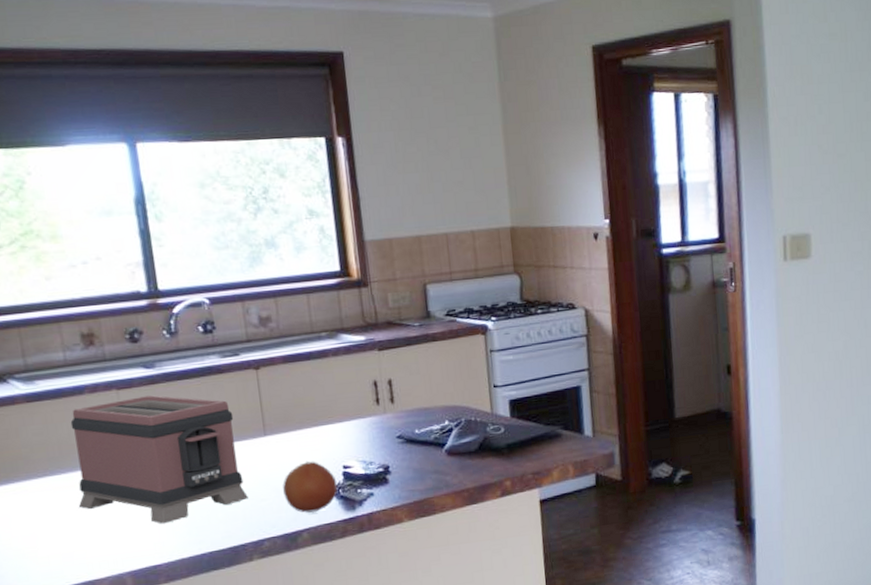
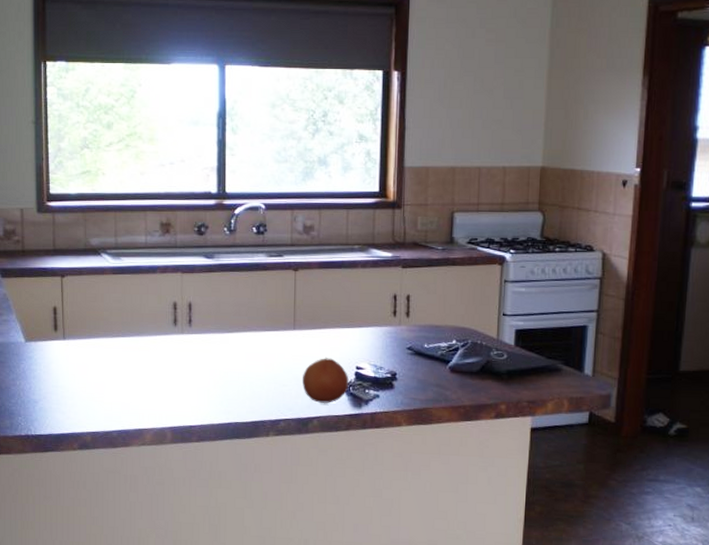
toaster: present [70,395,248,524] -> none [139,281,273,392]

